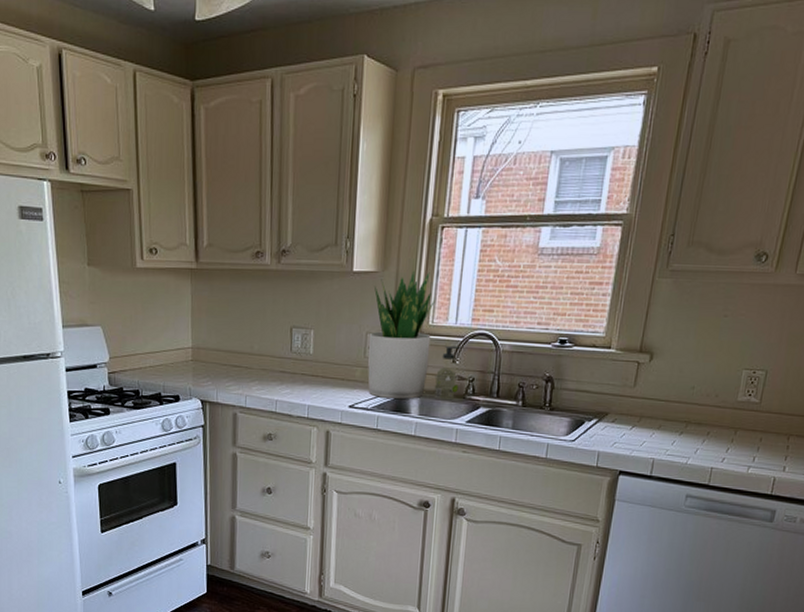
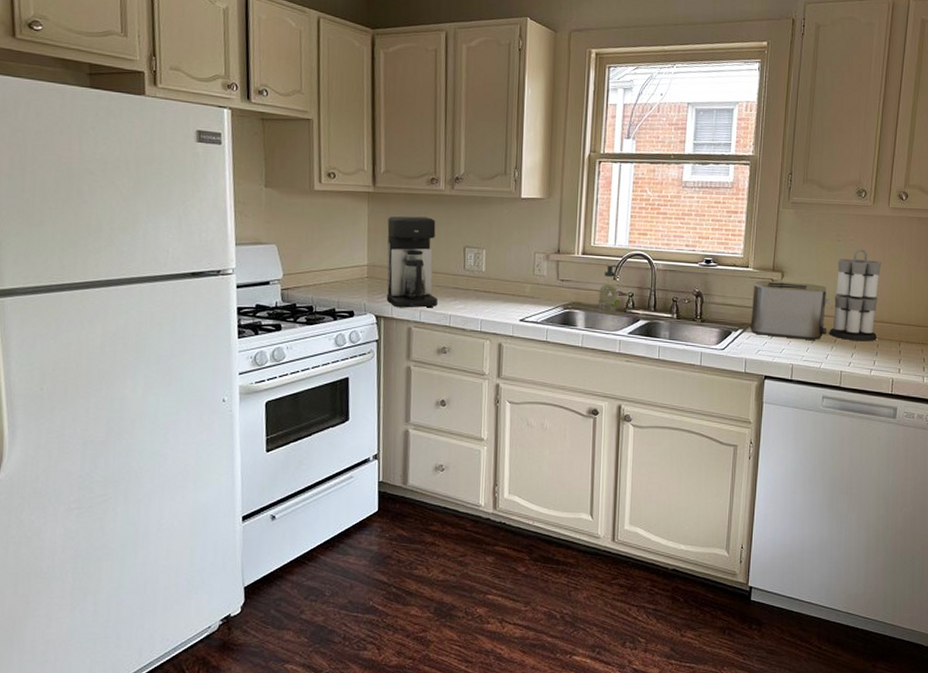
coffee maker: none [211,294,263,393] -> present [386,216,438,309]
planter: present [367,270,435,400] -> none [536,198,596,314]
toaster: none [606,363,708,433] -> present [749,280,831,341]
spice rack: none [701,326,778,435] -> present [829,249,882,342]

